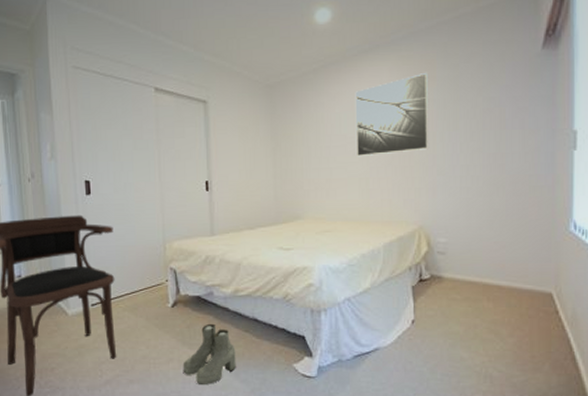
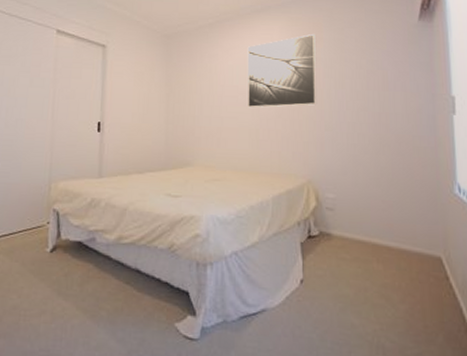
boots: present [183,323,236,384] -> none [55,272,114,343]

